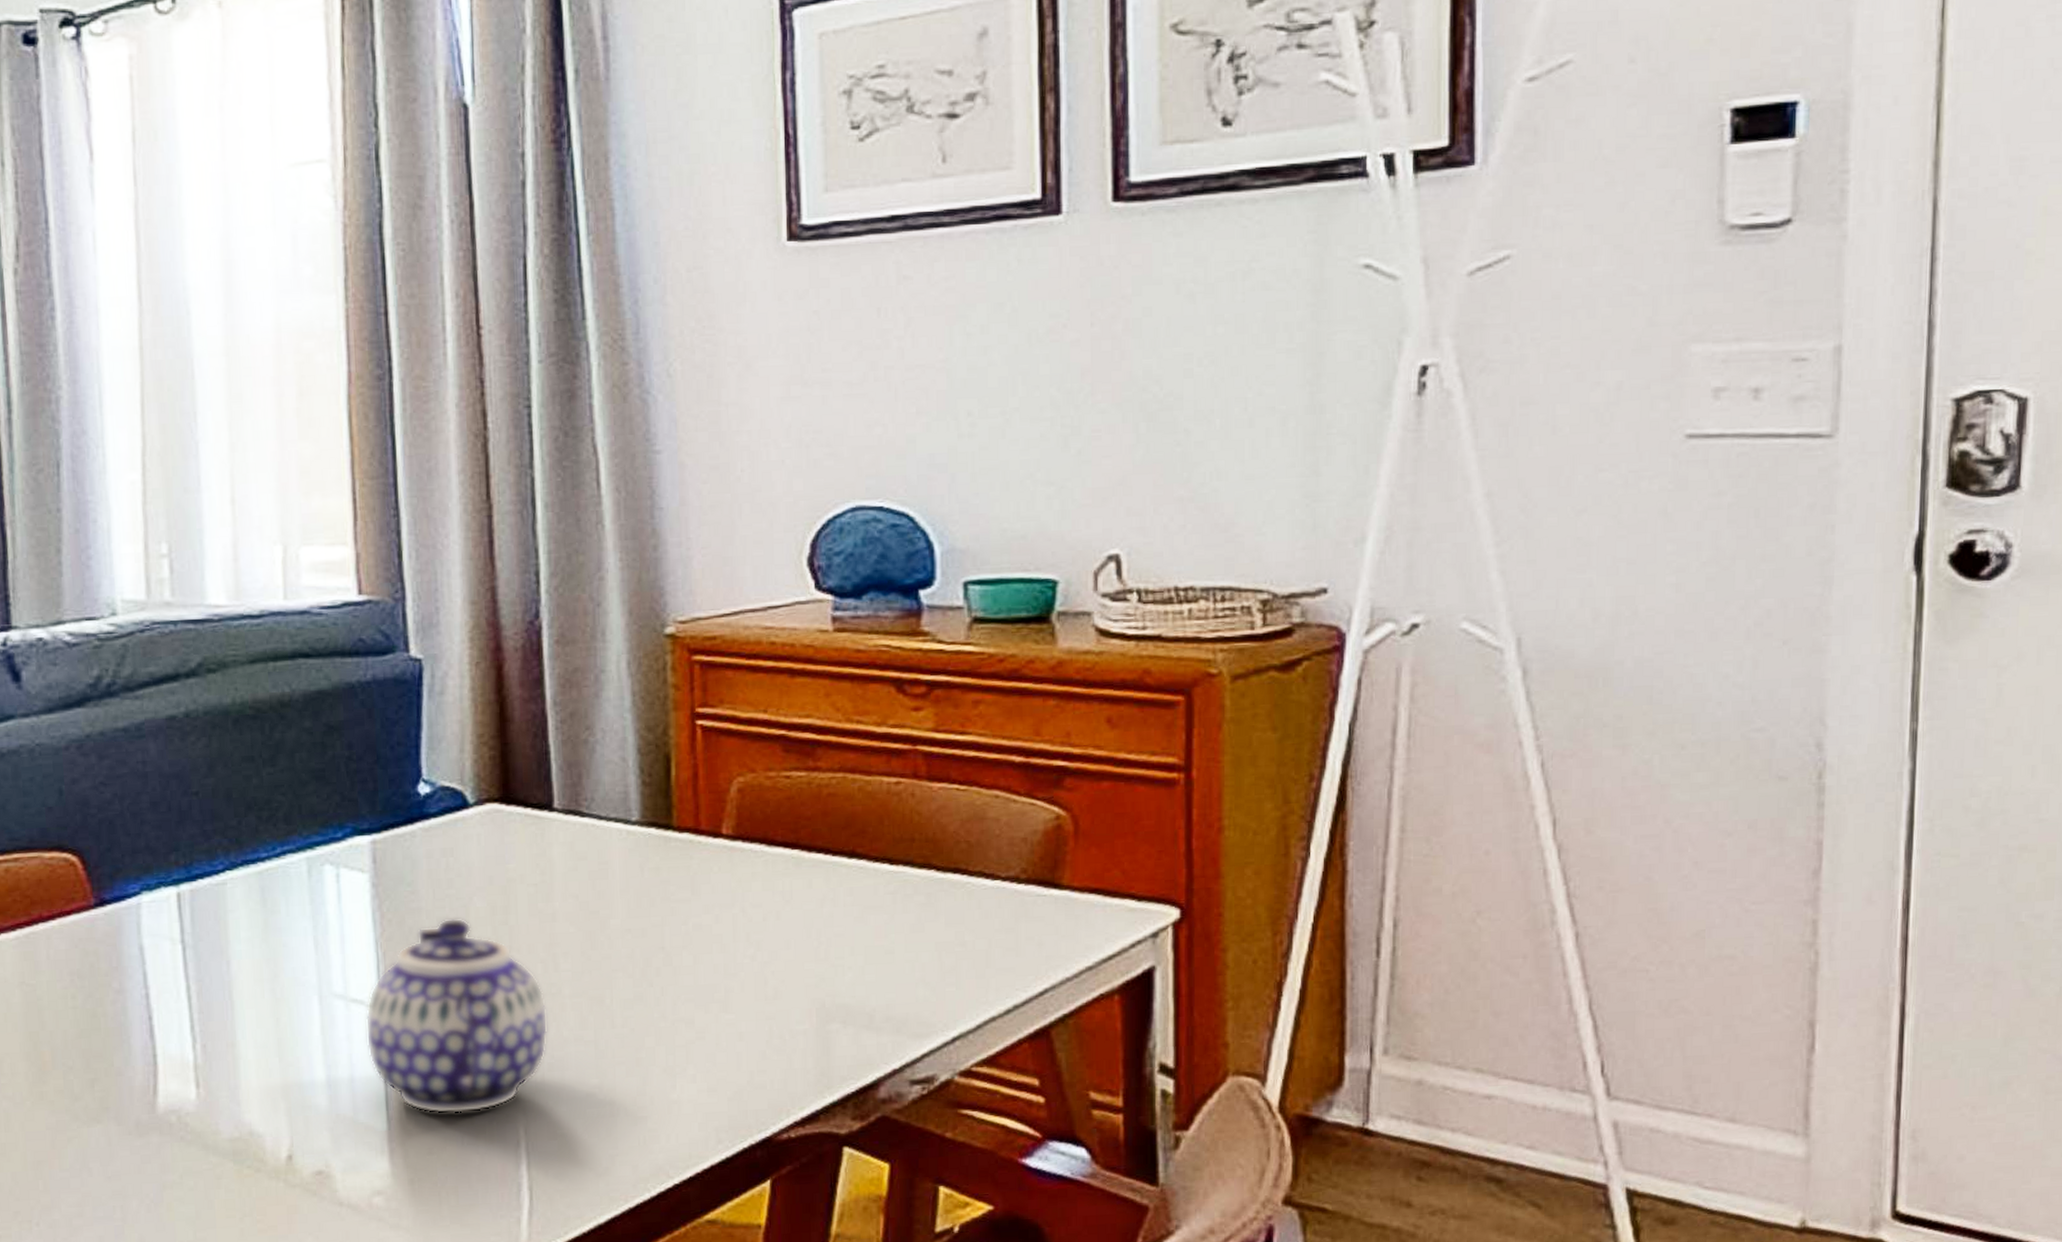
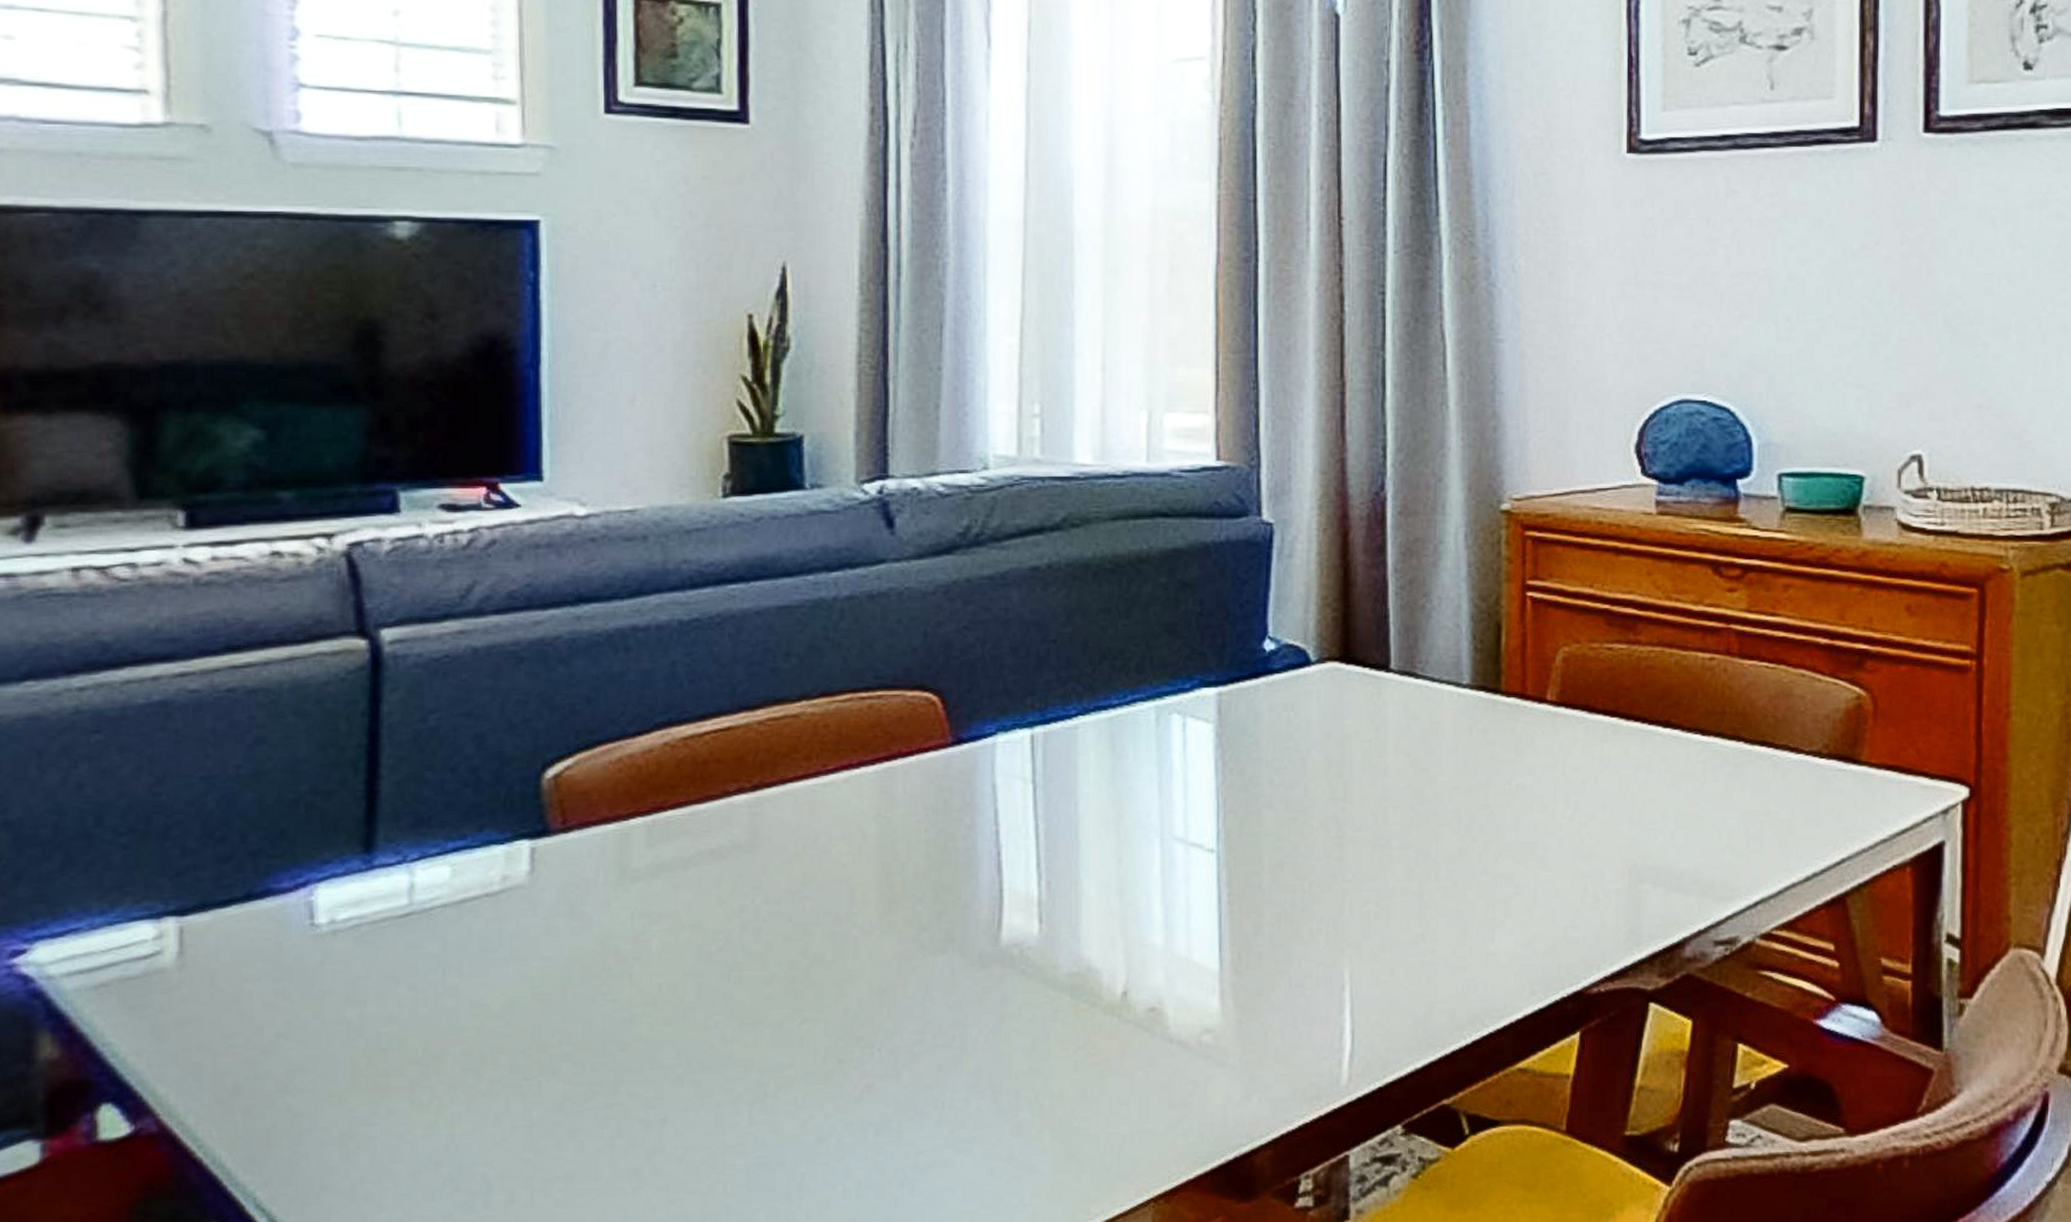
teapot: present [365,918,548,1114] -> none [1203,769,1376,958]

